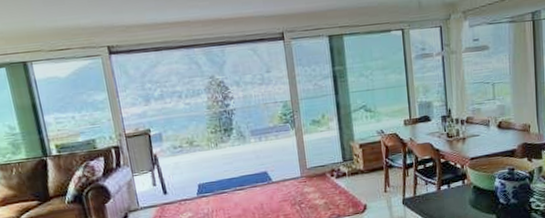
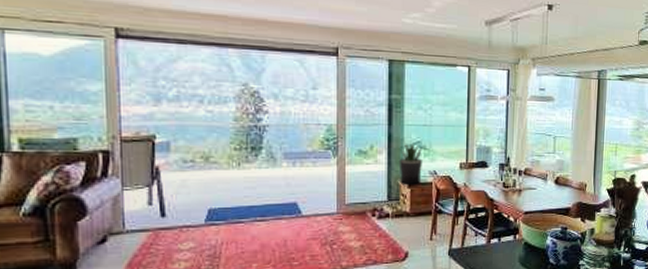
planter: none [348,107,370,145] -> present [399,141,422,184]

